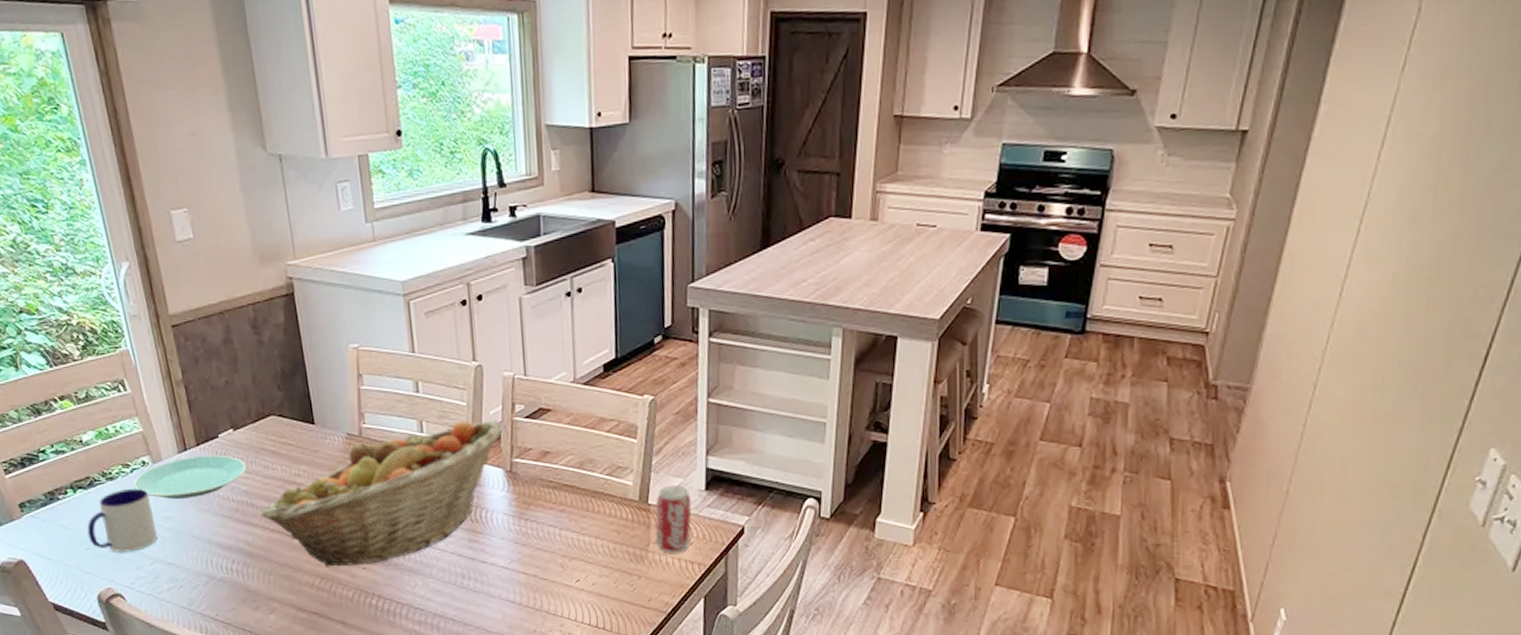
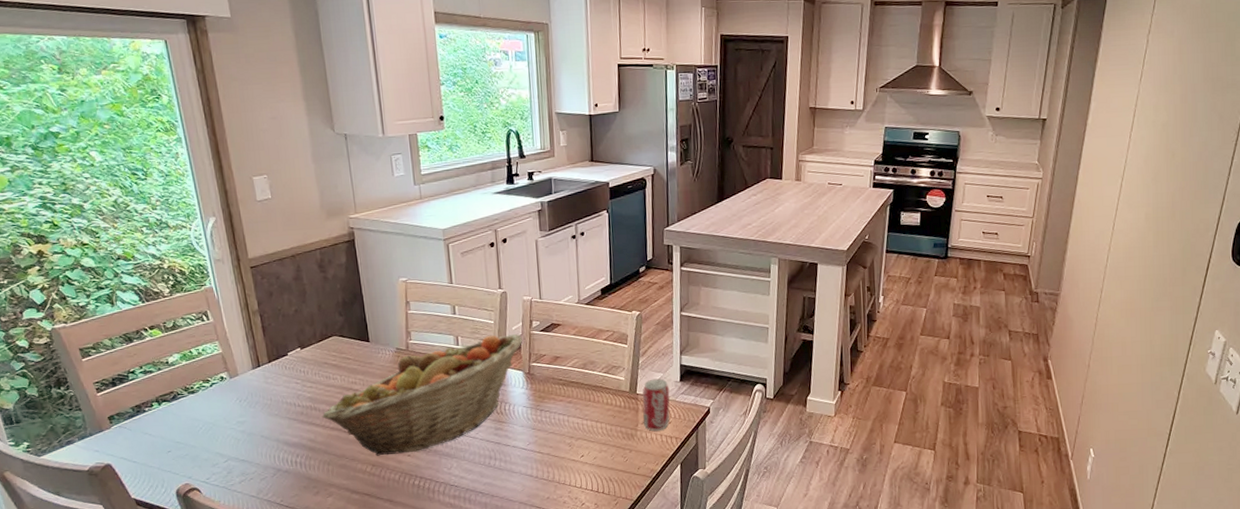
mug: present [86,488,158,552] -> none [169,399,232,453]
plate: present [133,455,246,499] -> none [212,369,311,407]

